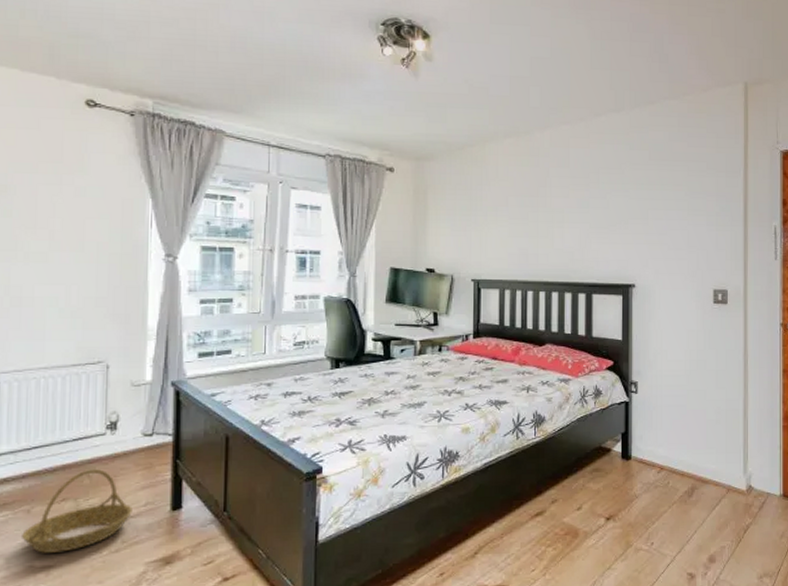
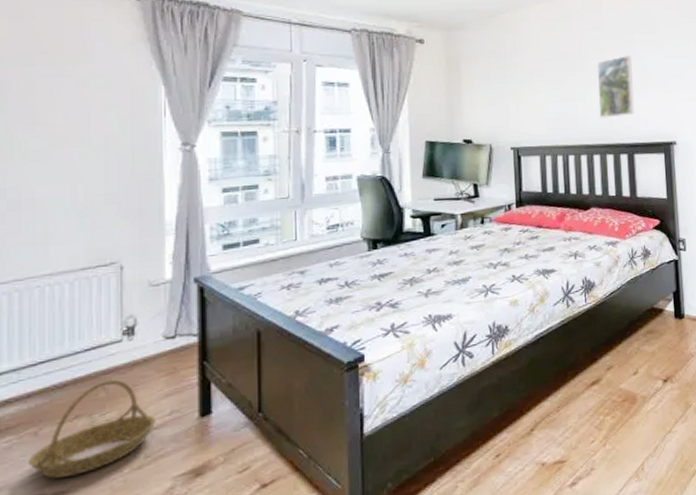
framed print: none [560,195,597,256] -> present [596,55,635,118]

